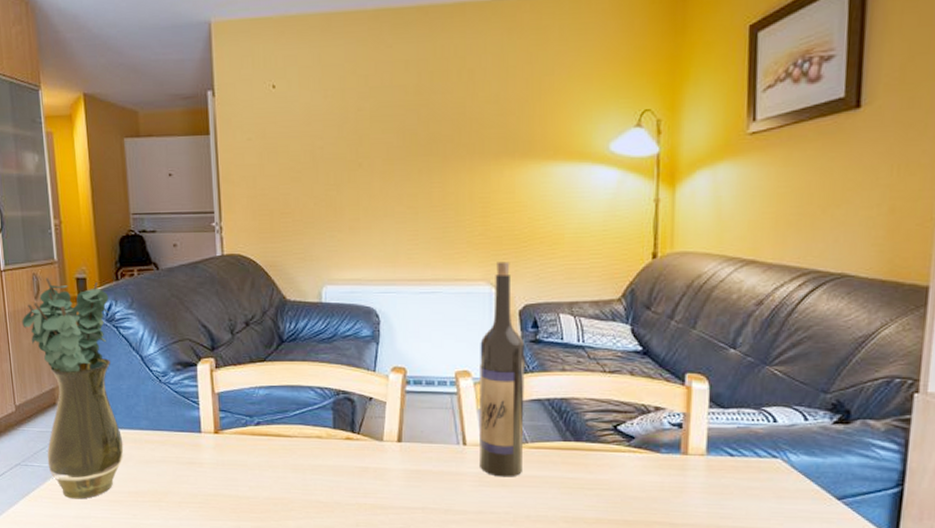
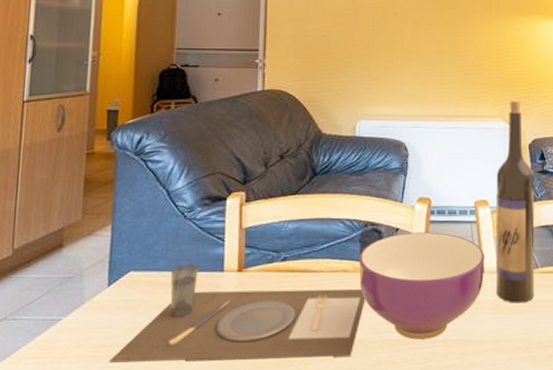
vase: present [22,278,124,499] -> none [38,109,141,357]
place setting: none [109,423,341,516] -> present [109,263,366,363]
bowl: none [332,402,467,506] -> present [358,232,485,340]

